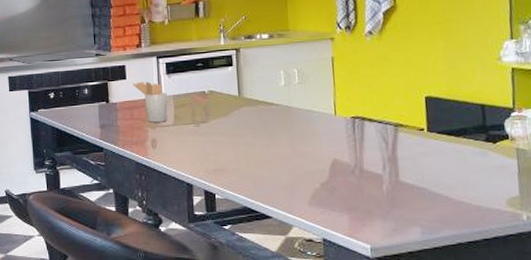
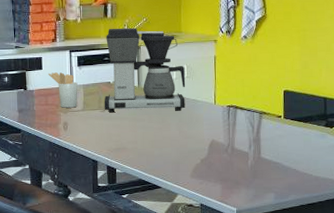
coffee maker: none [198,27,298,128] -> present [104,27,186,113]

